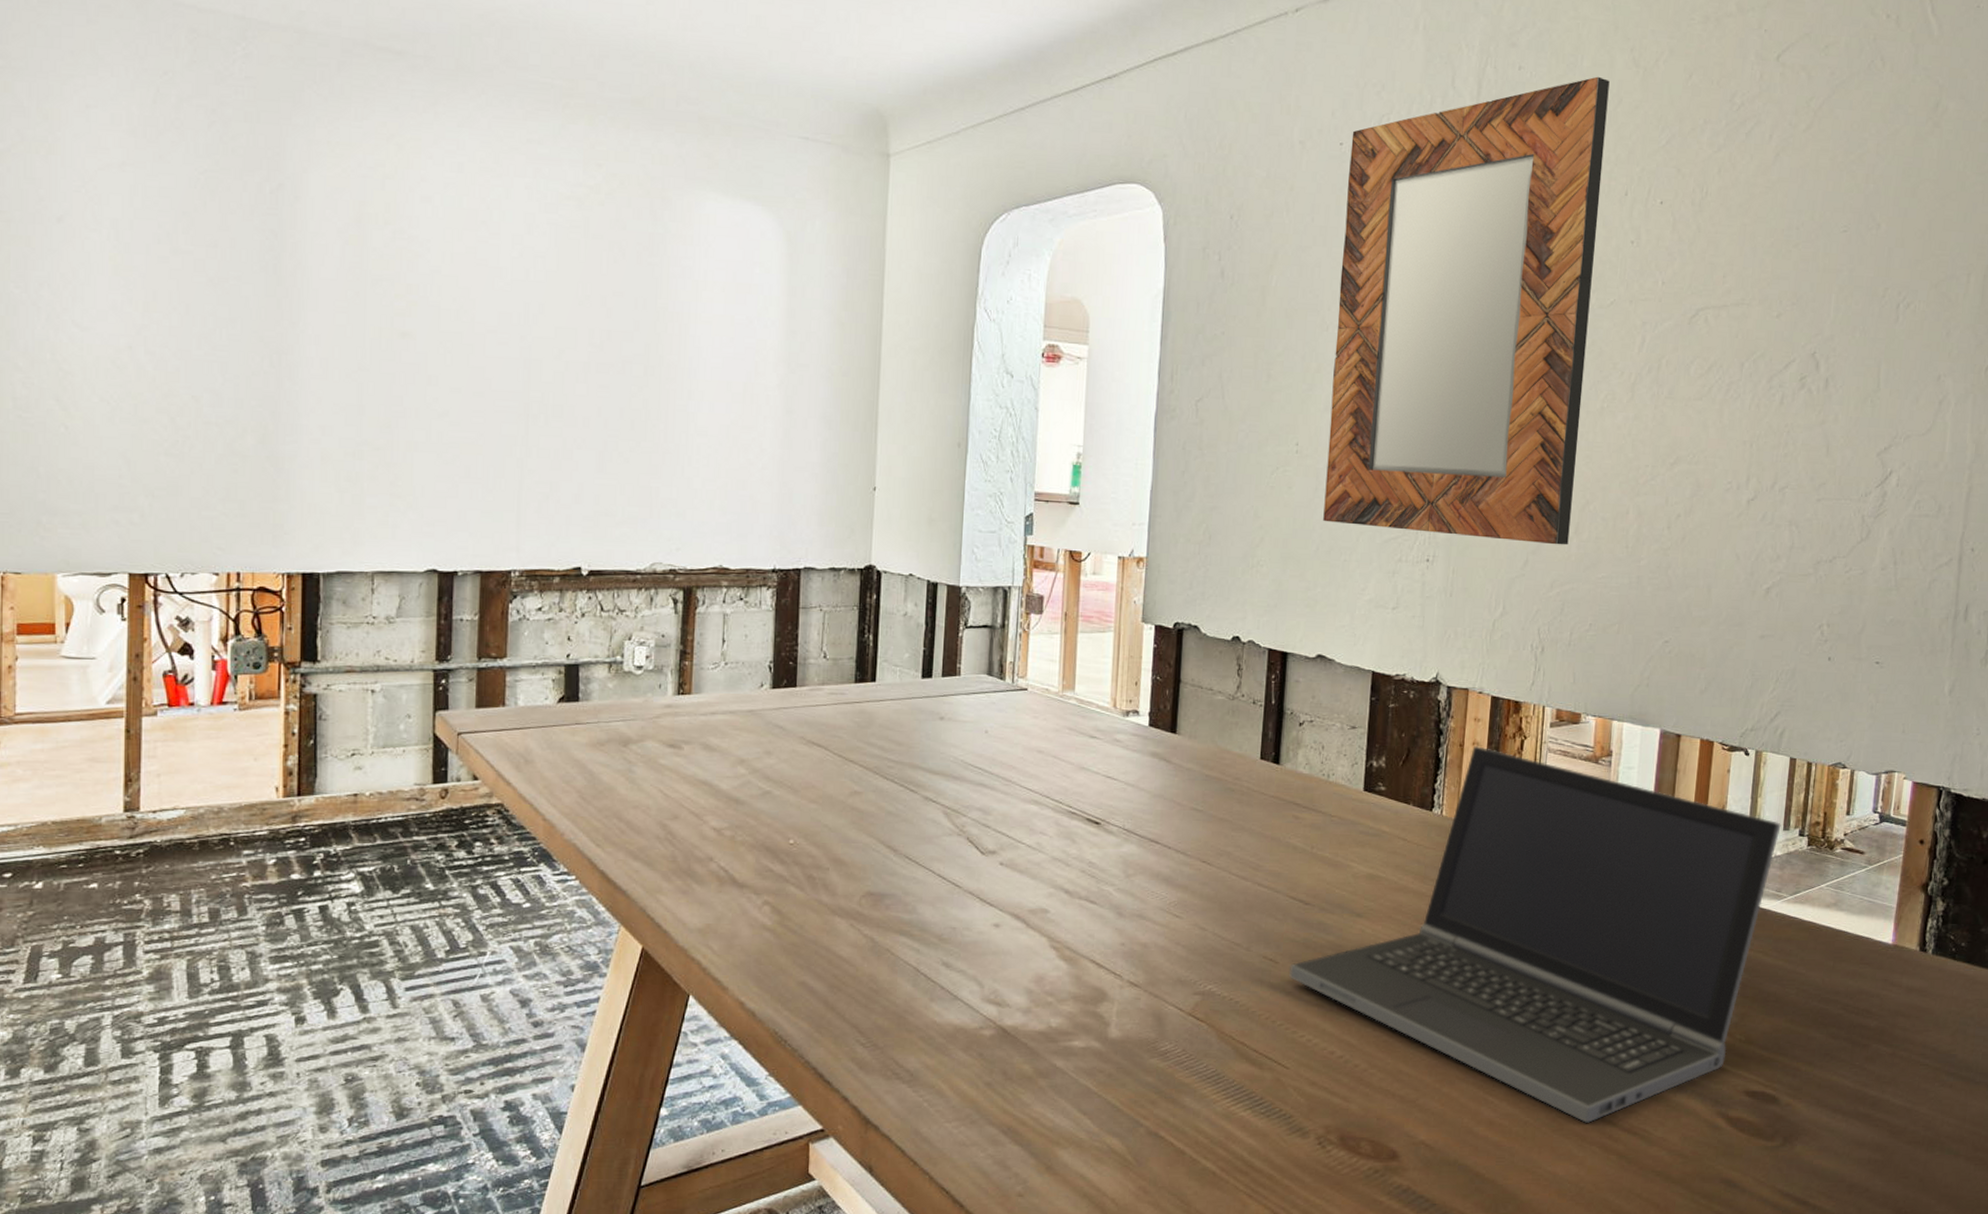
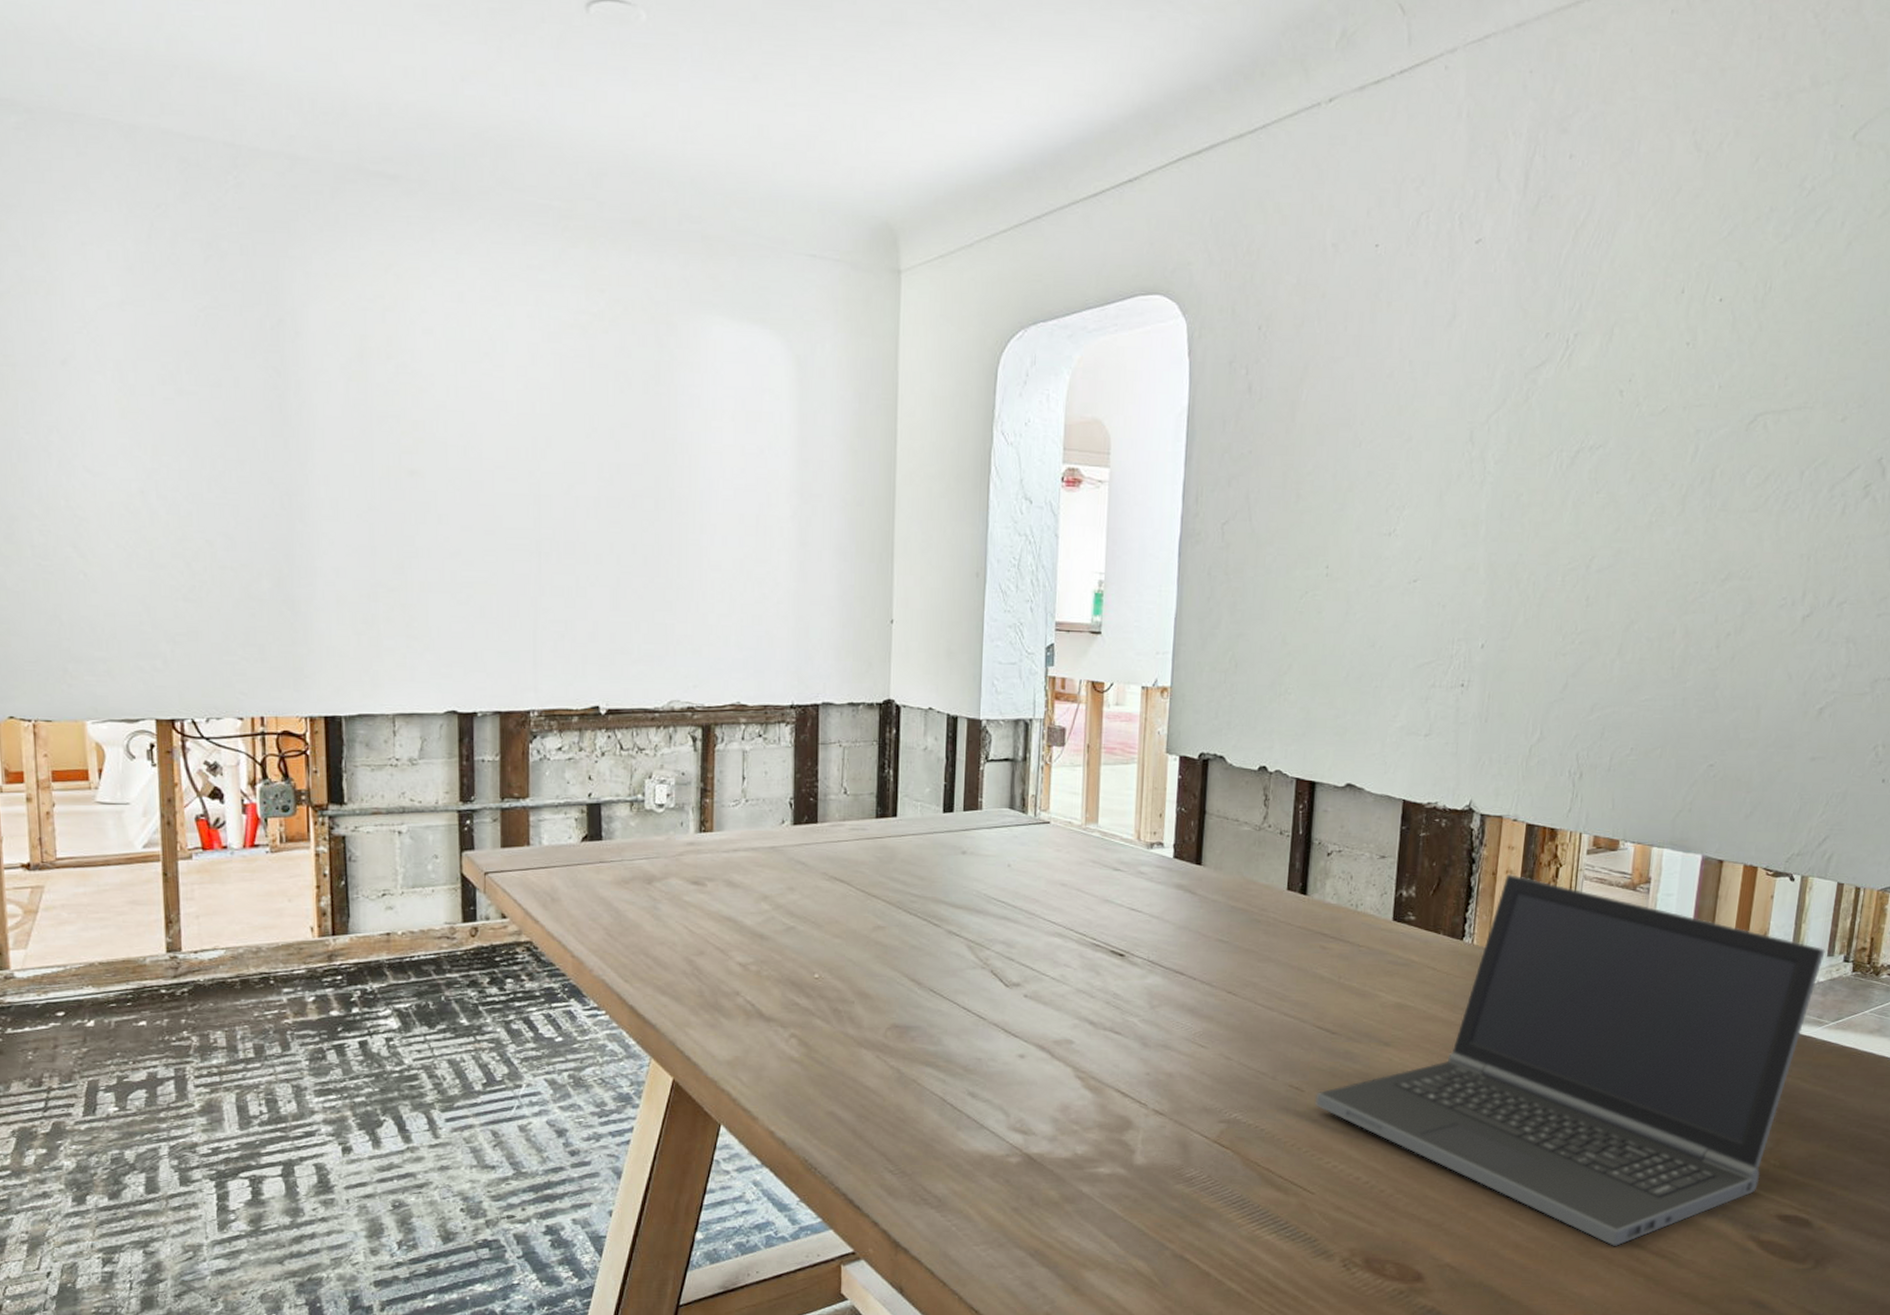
home mirror: present [1323,76,1610,545] -> none [1354,163,1668,667]

